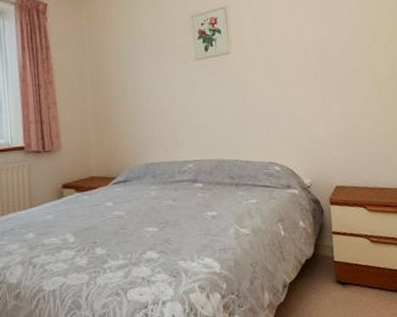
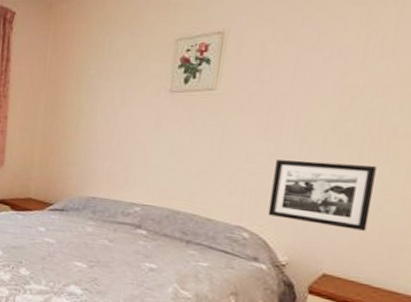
picture frame: none [285,96,354,149] -> present [268,160,377,231]

